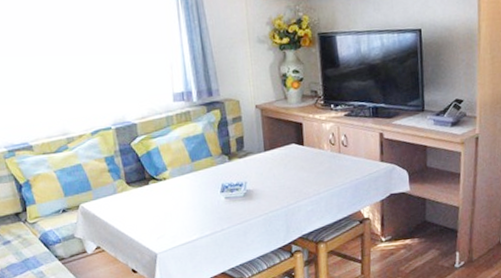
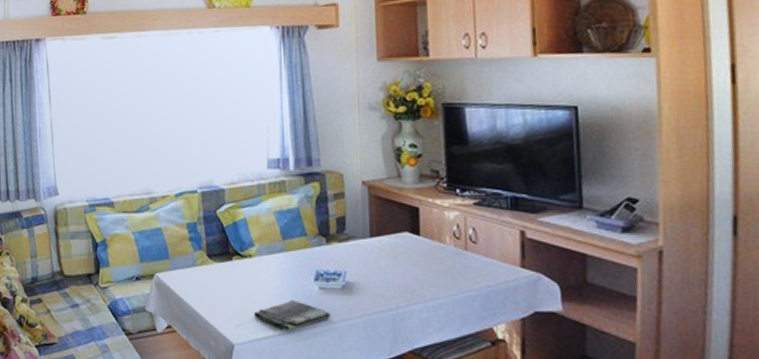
dish towel: none [171,210,236,237] -> present [253,300,330,331]

